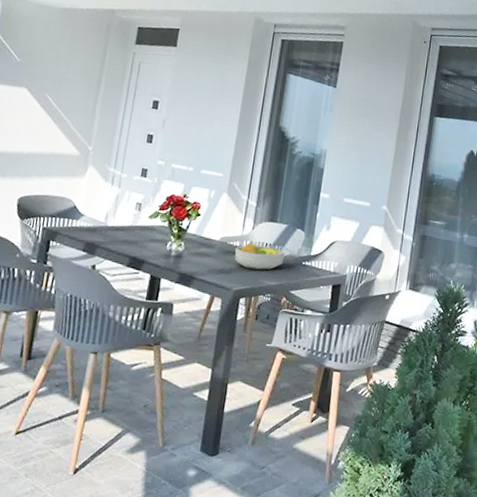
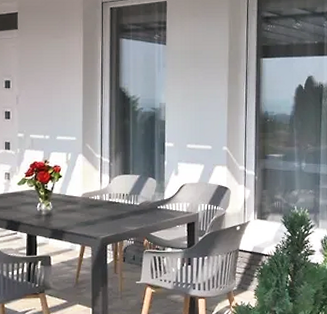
fruit bowl: present [234,242,286,270] -> none [96,194,142,218]

